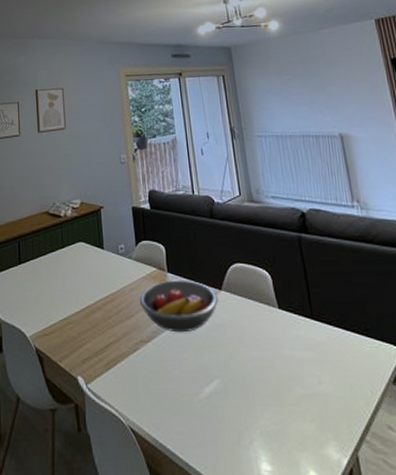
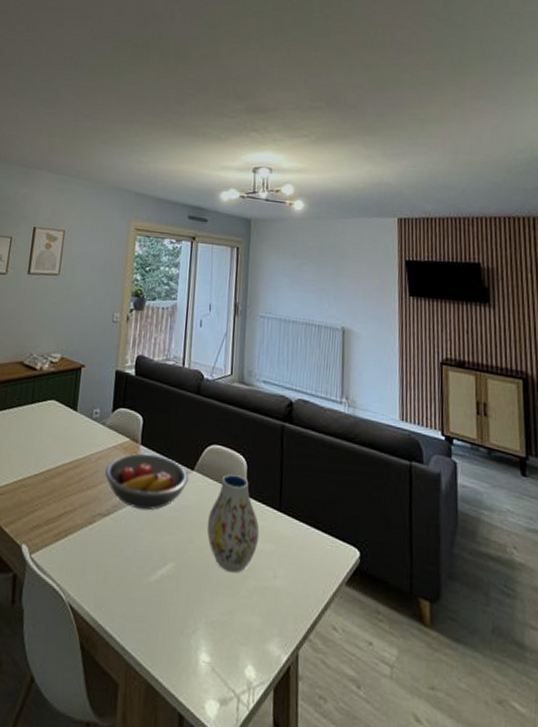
vase: none [243,289,298,383] -> present [207,474,260,574]

